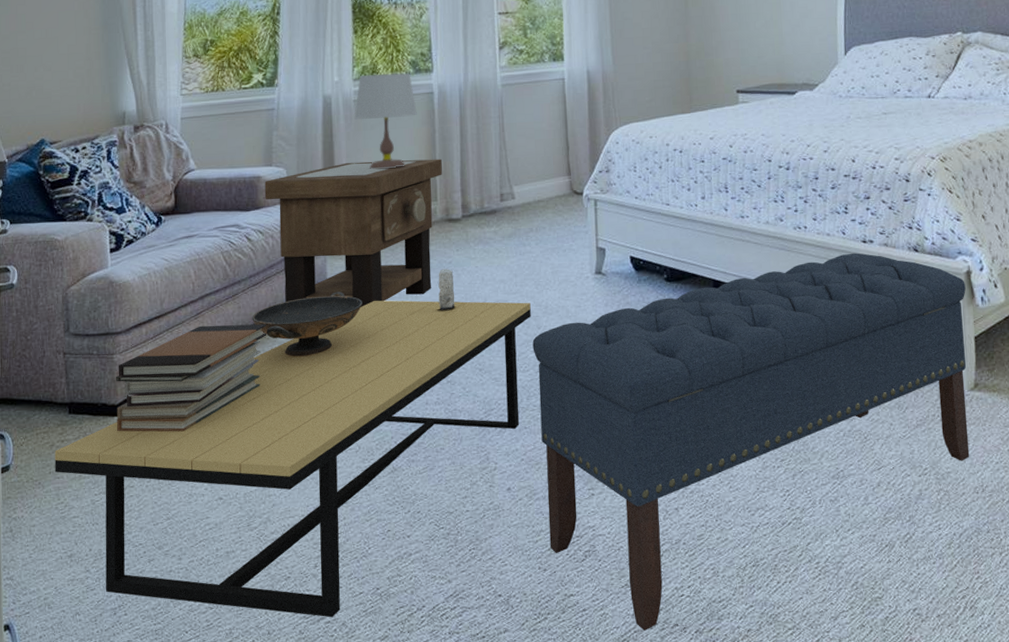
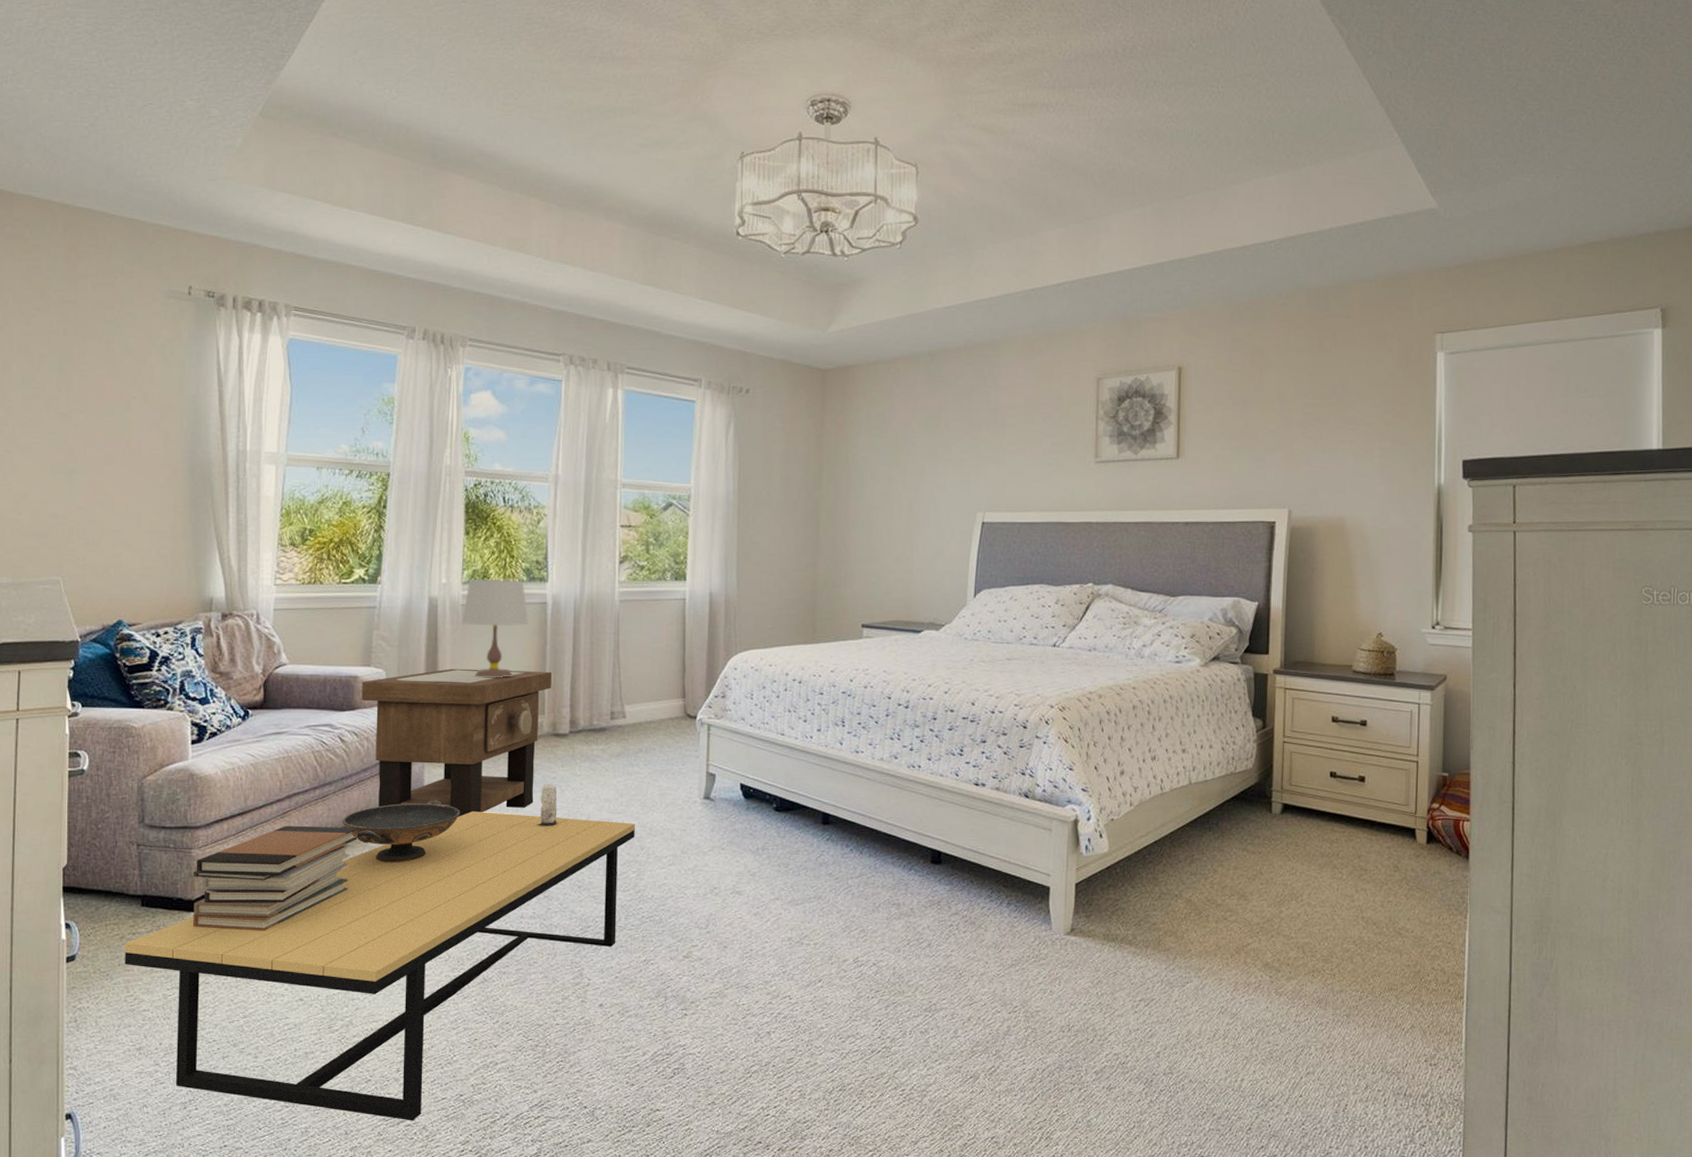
bench: present [532,253,970,631] -> none [634,795,1072,1147]

